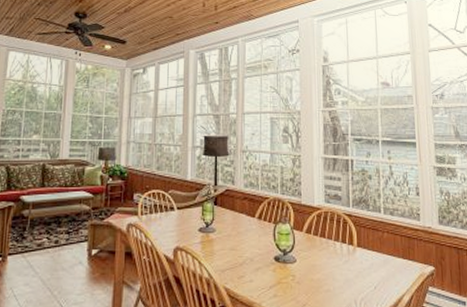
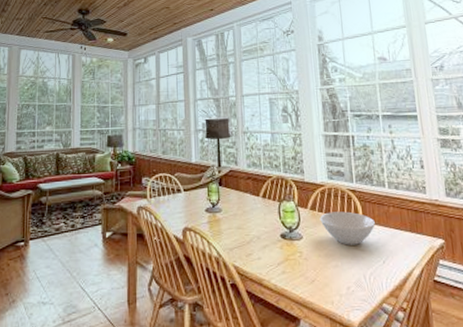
bowl: none [314,236,369,270] -> present [319,211,375,245]

